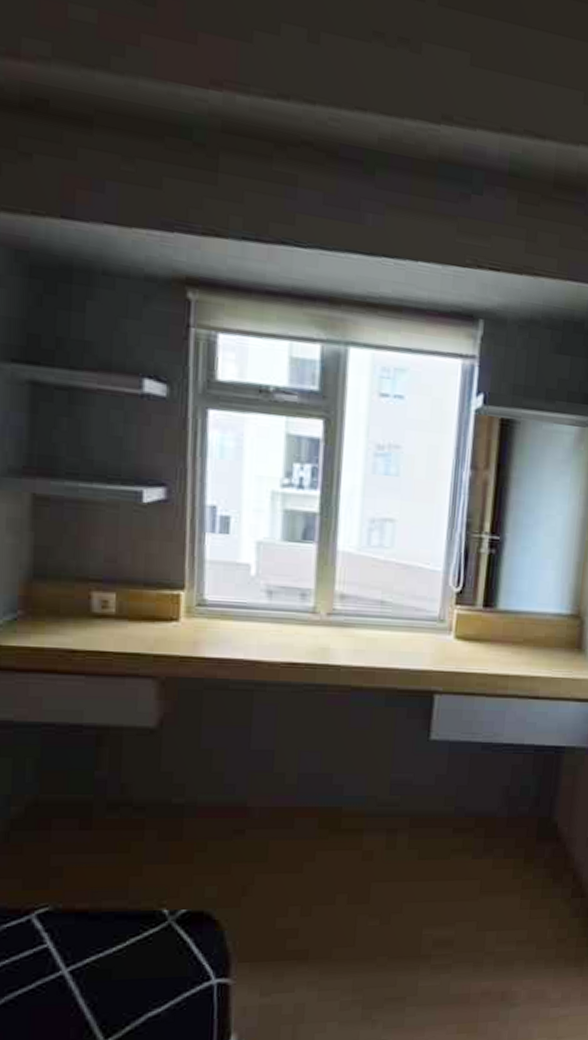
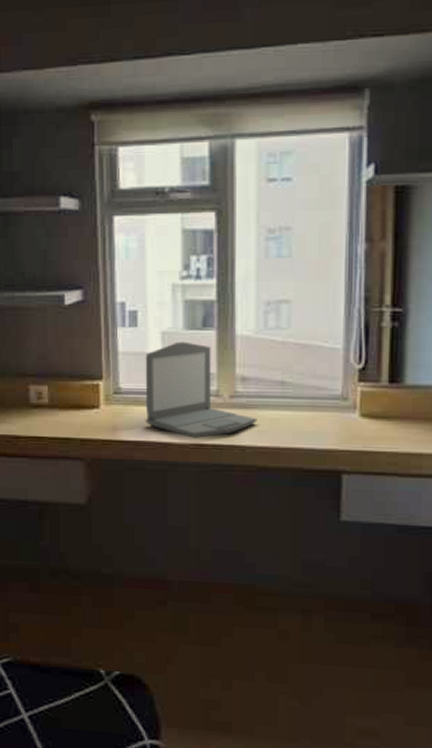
laptop: none [232,553,355,657] -> present [145,341,257,438]

